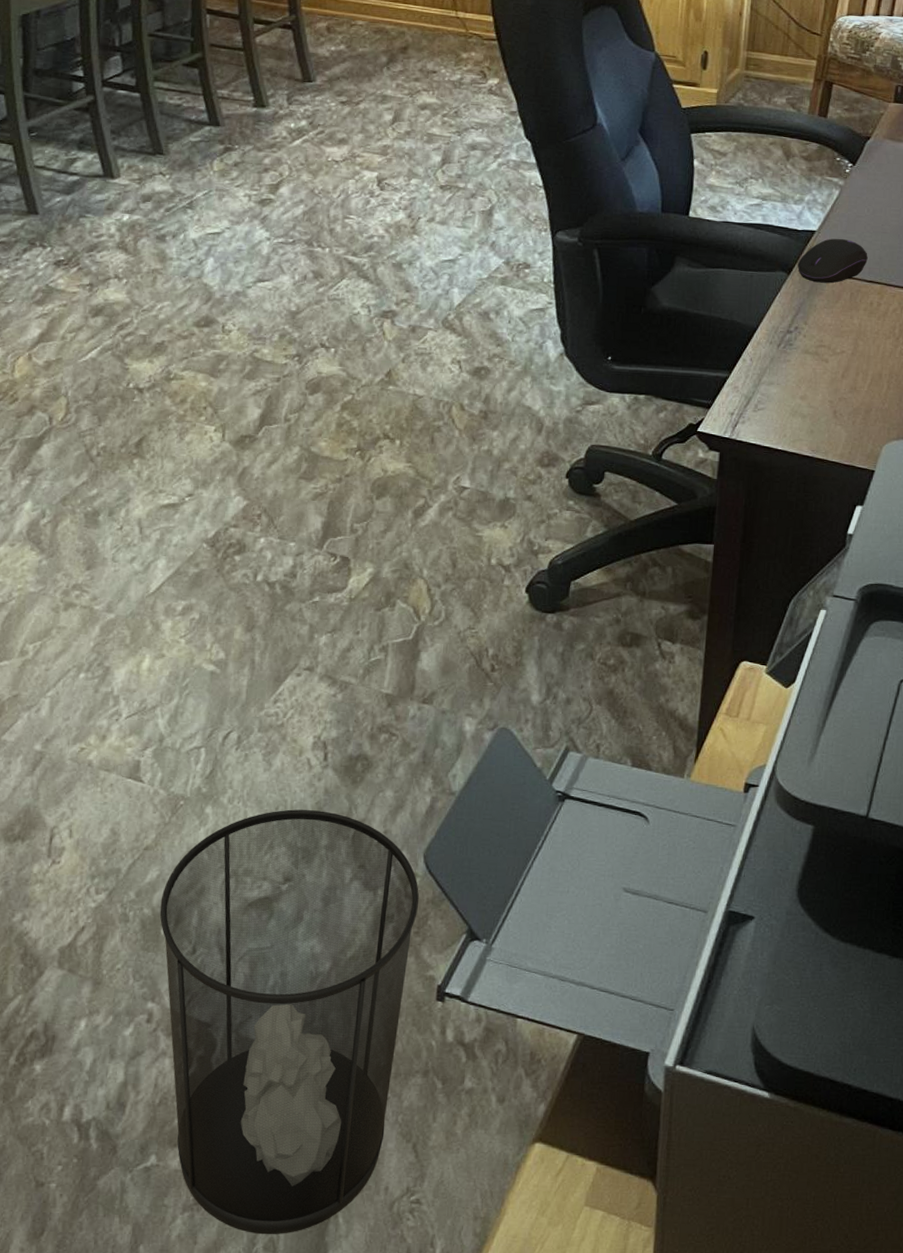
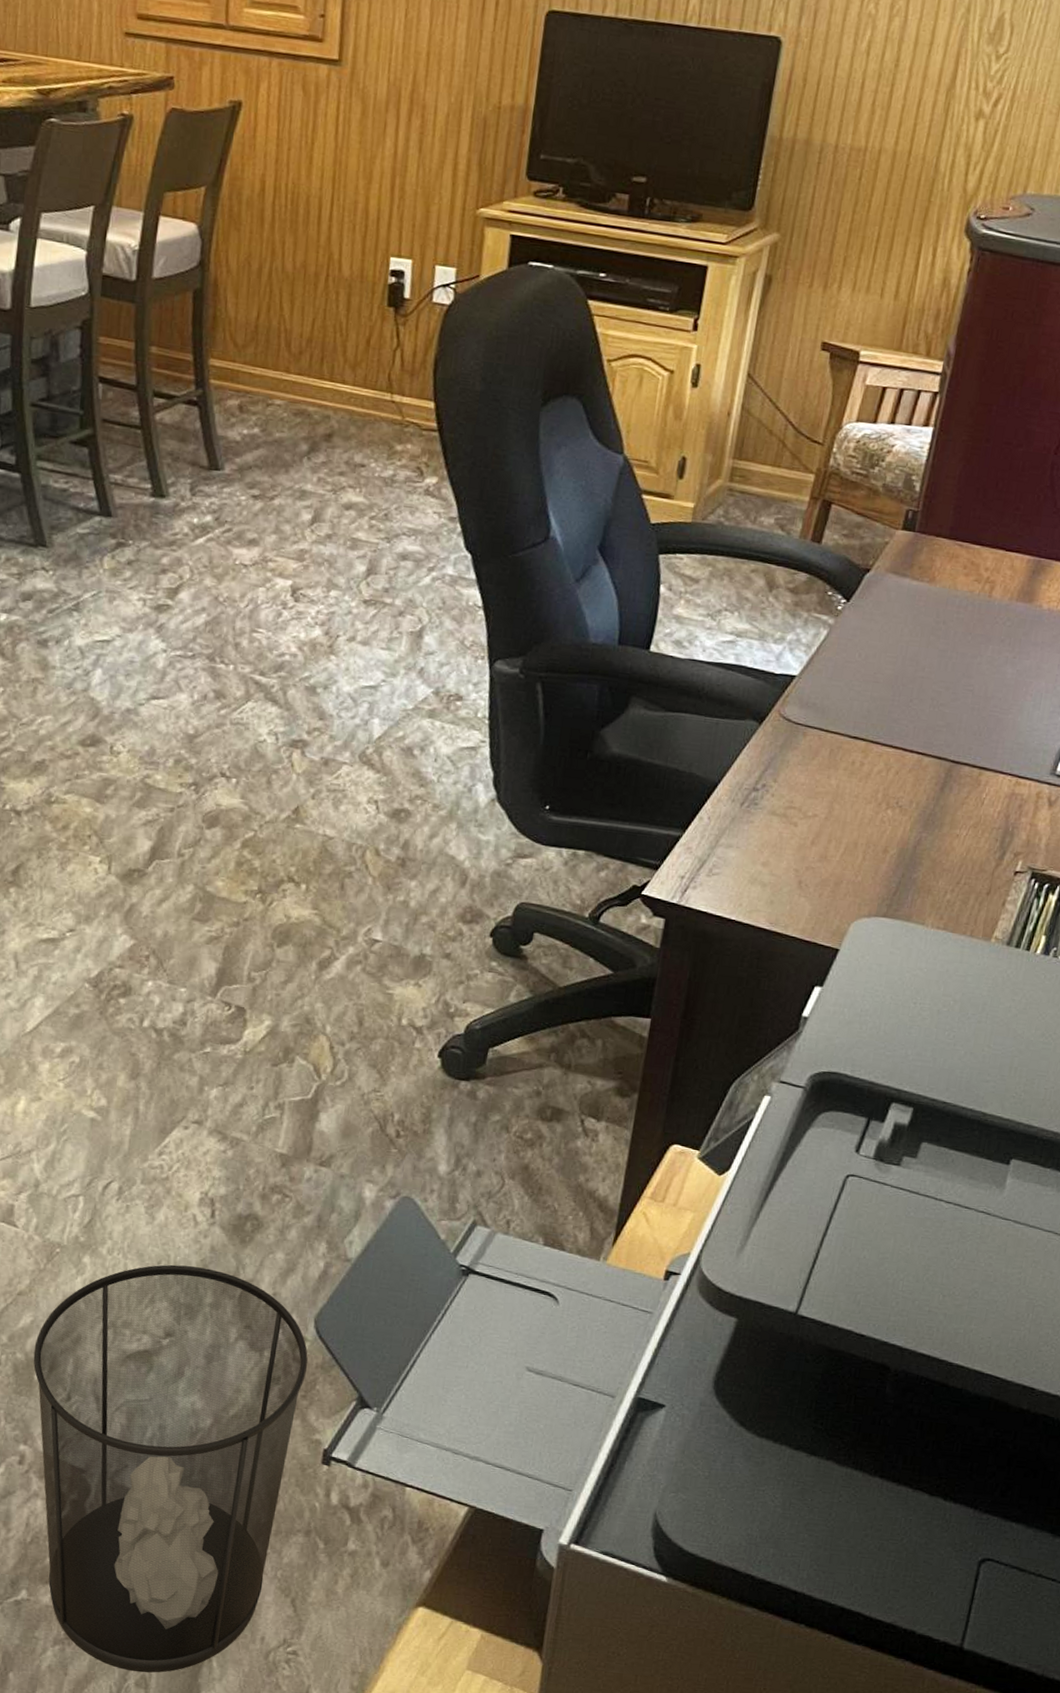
computer mouse: present [797,238,868,283] -> none [771,685,855,737]

